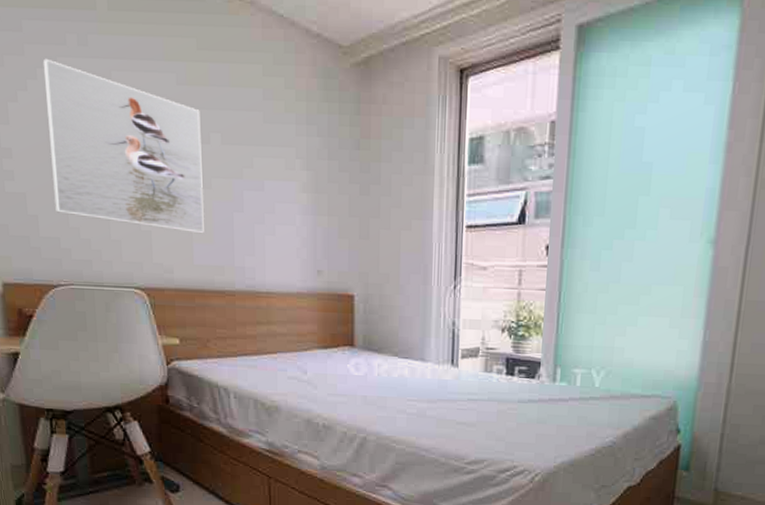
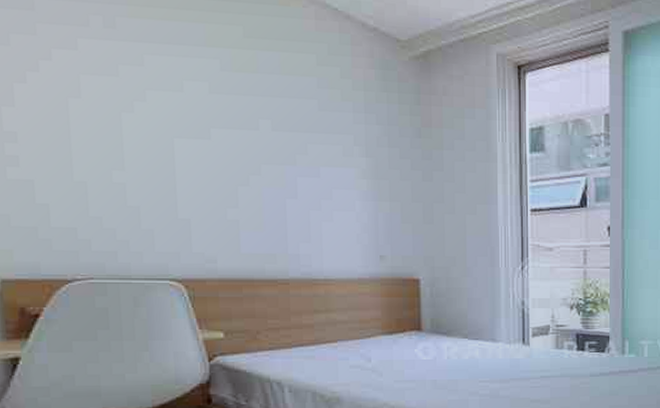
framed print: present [42,58,204,234] -> none [59,39,253,221]

